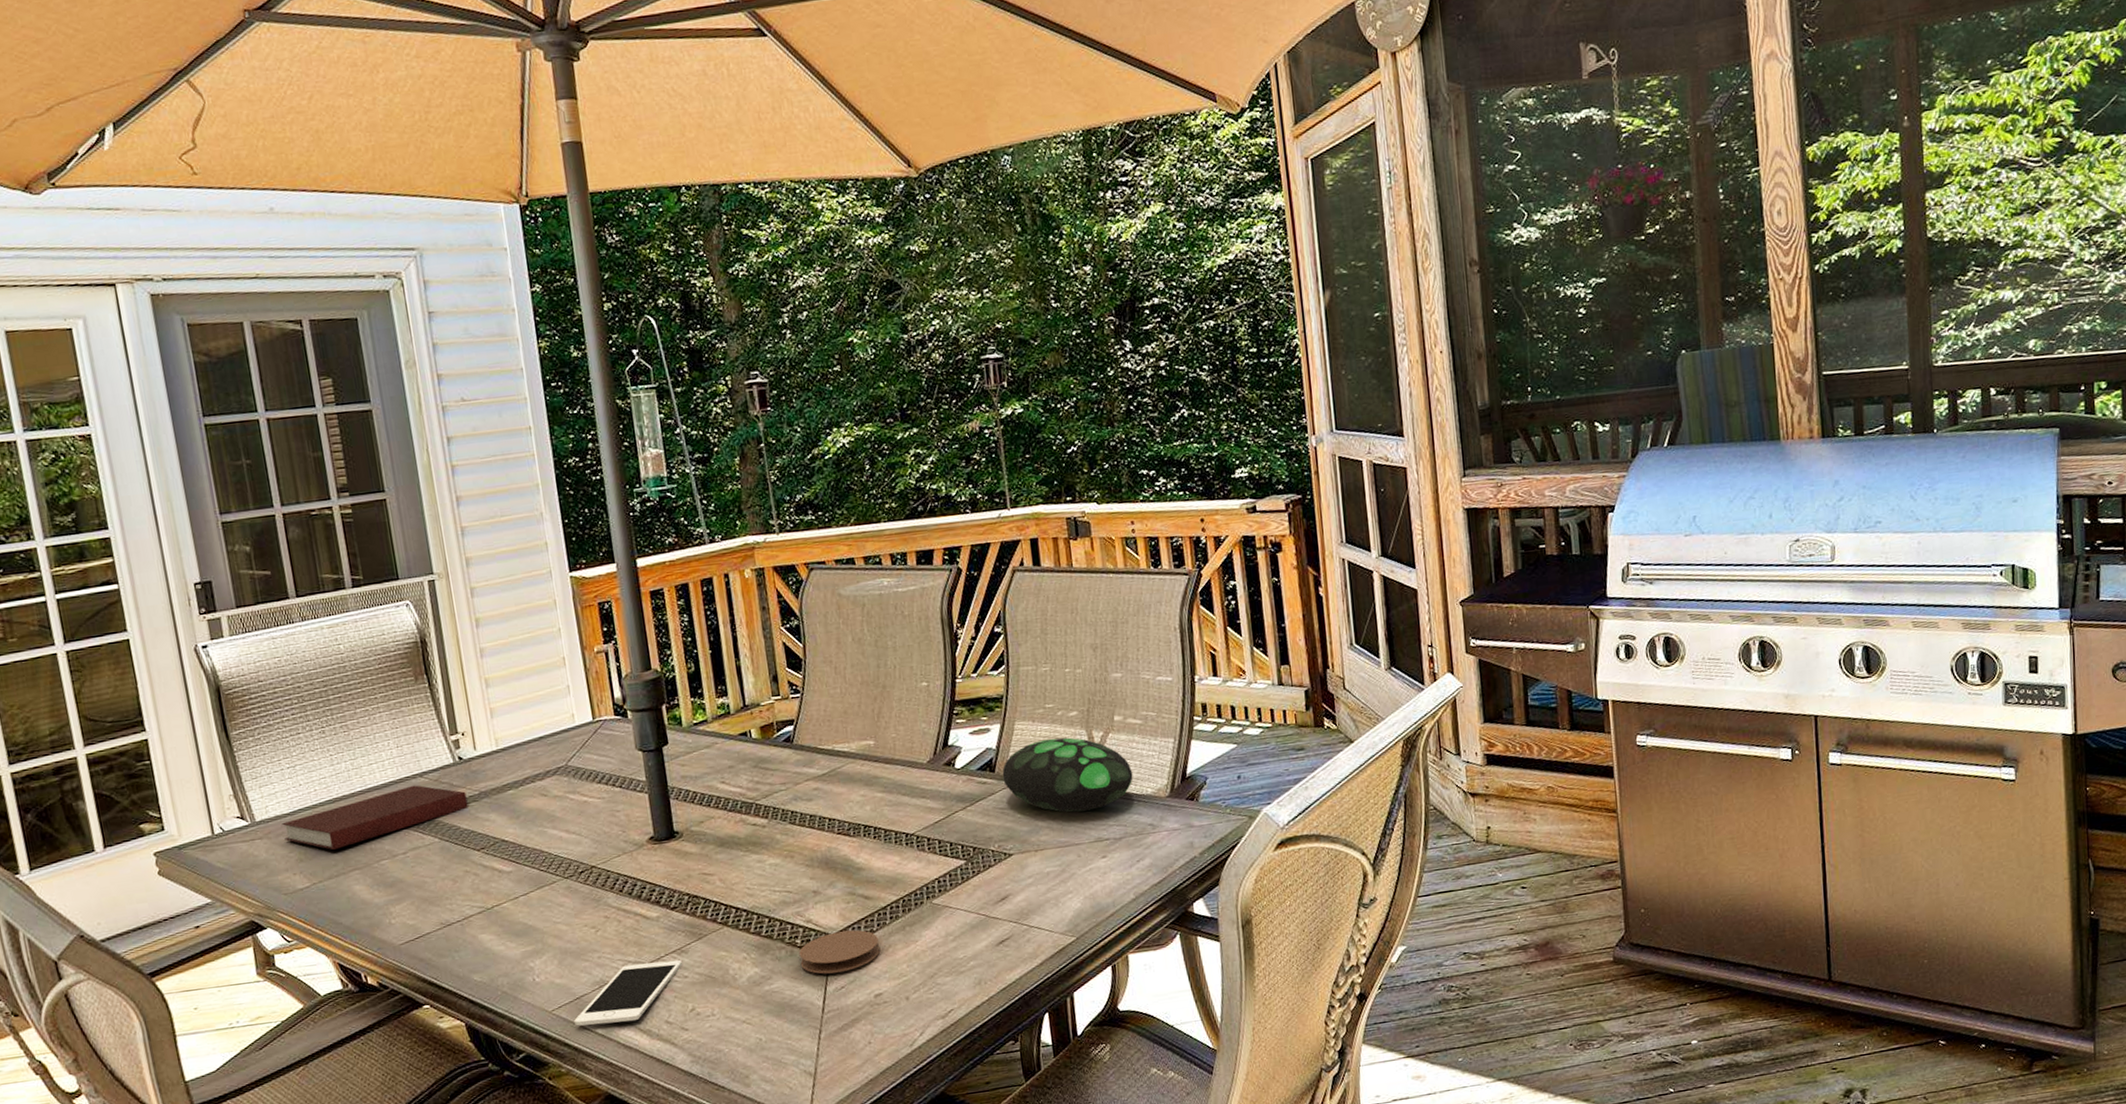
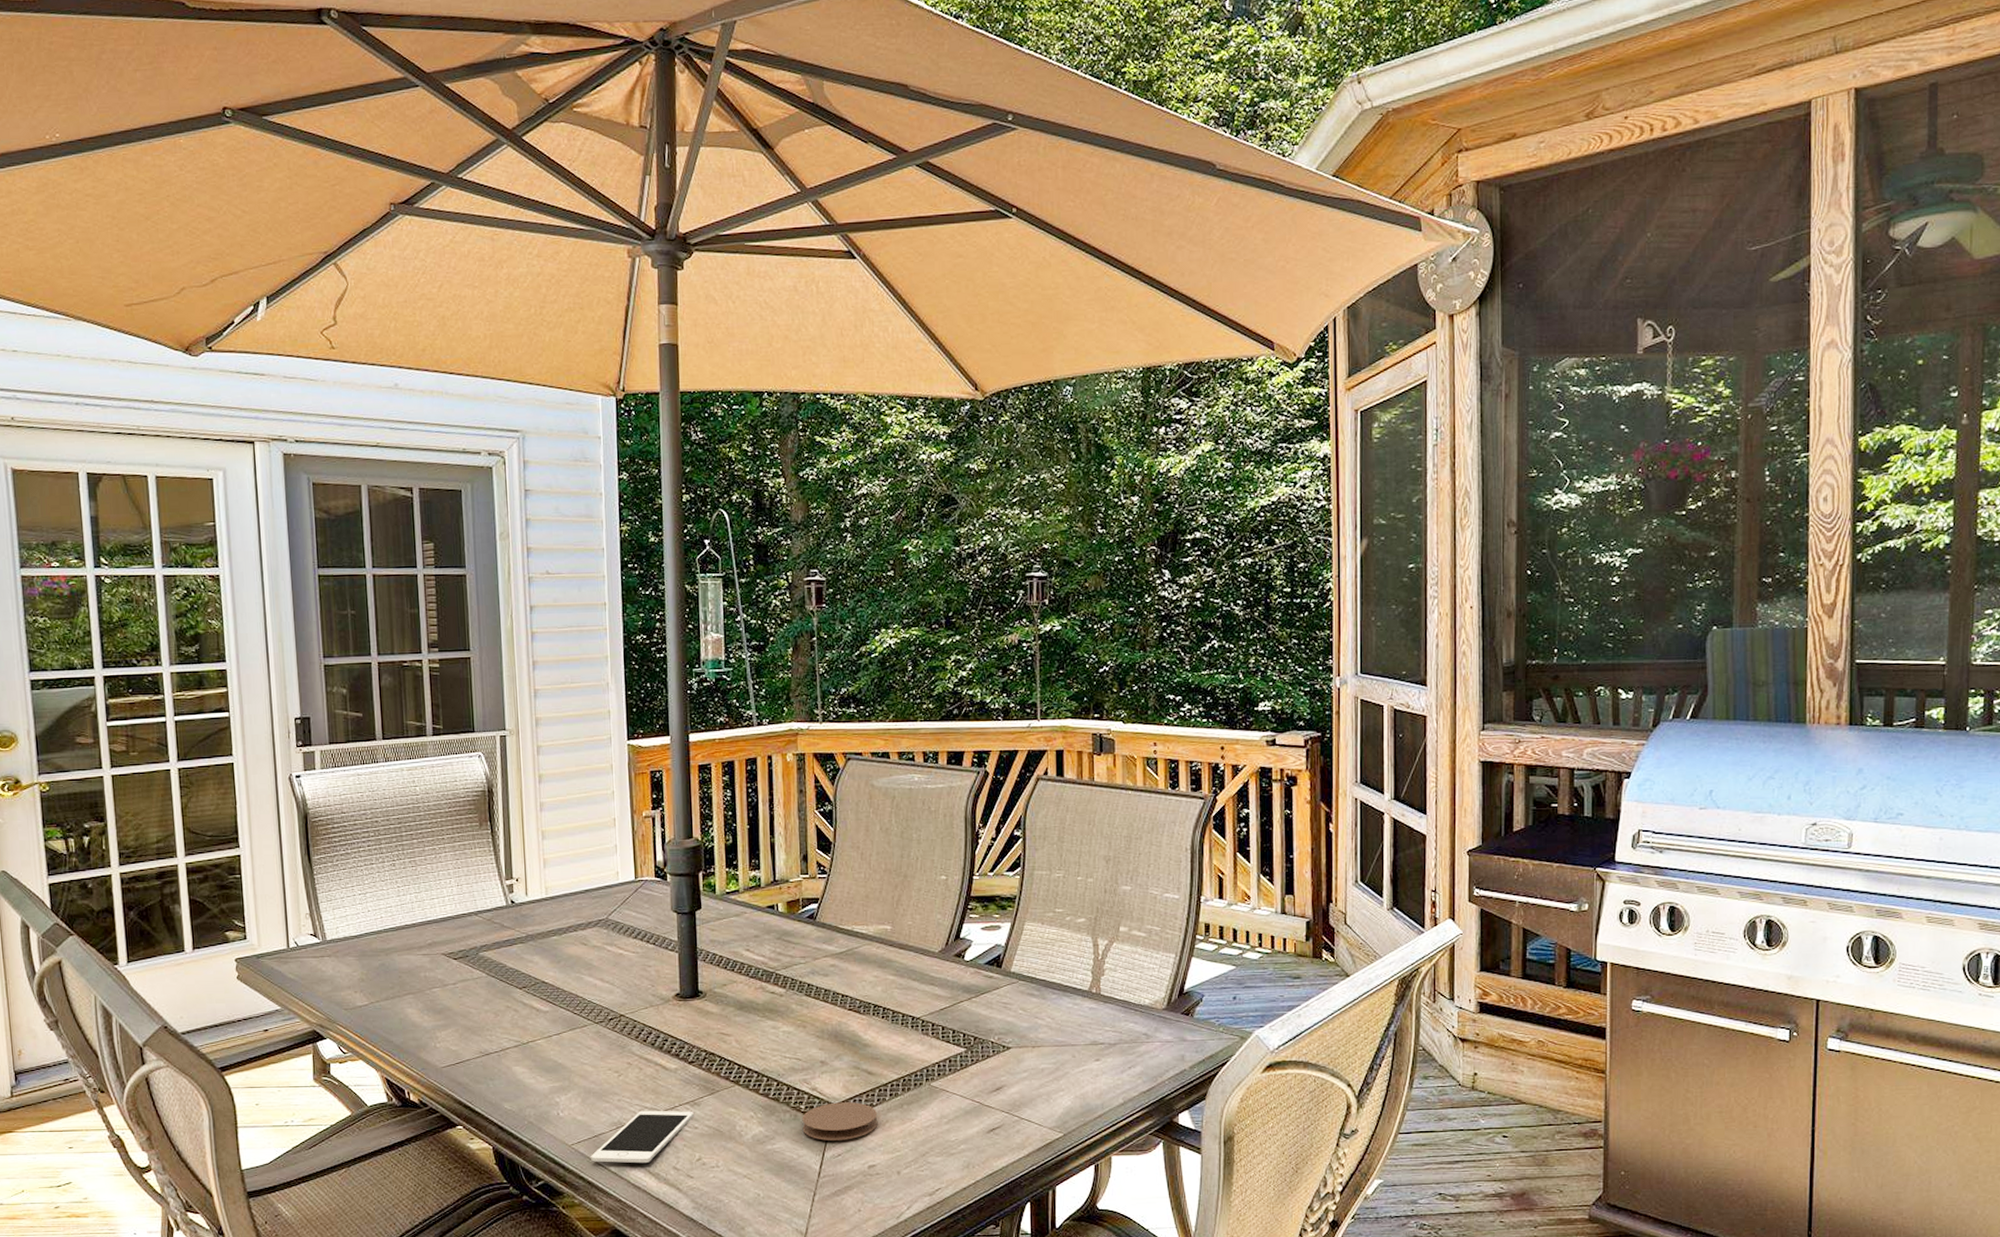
notebook: present [282,785,468,850] -> none [349,922,515,973]
decorative egg: present [1002,737,1133,813] -> none [1008,941,1133,1014]

